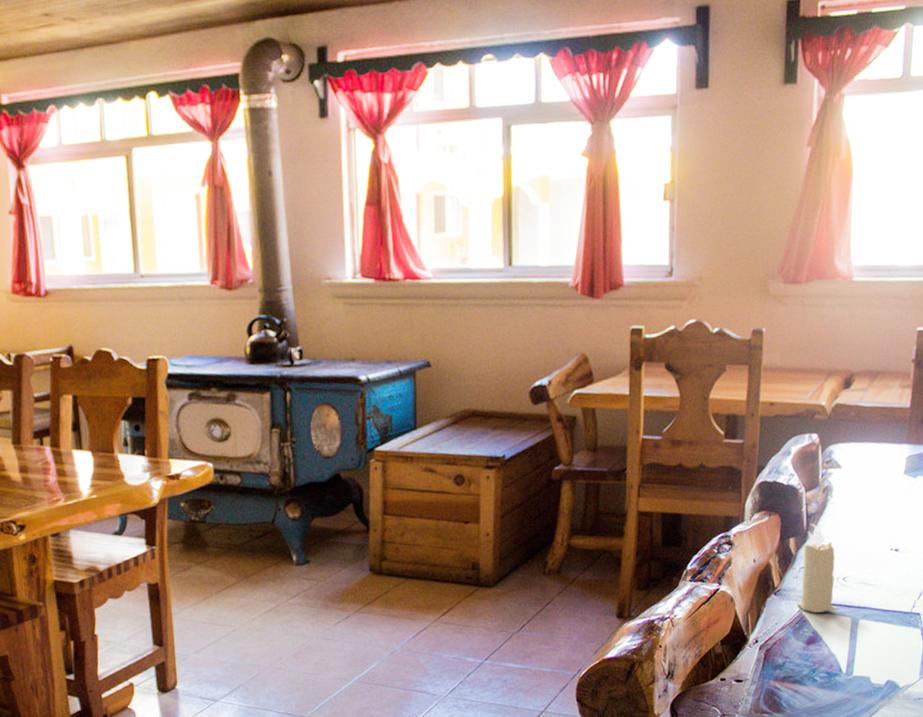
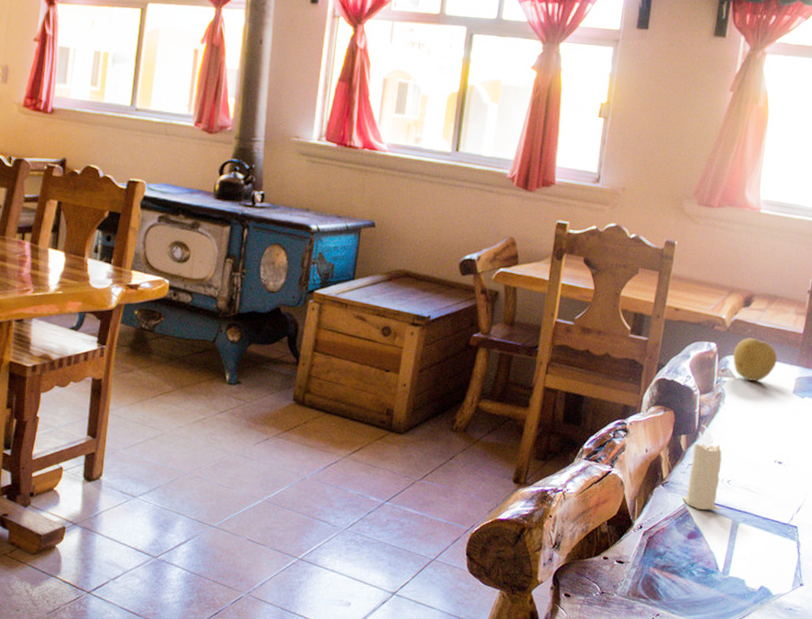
fruit: none [836,421,885,468] -> present [732,338,777,381]

